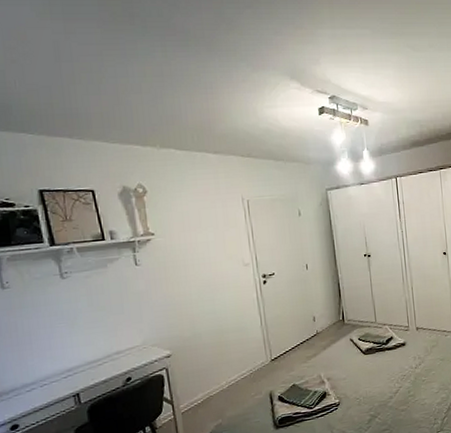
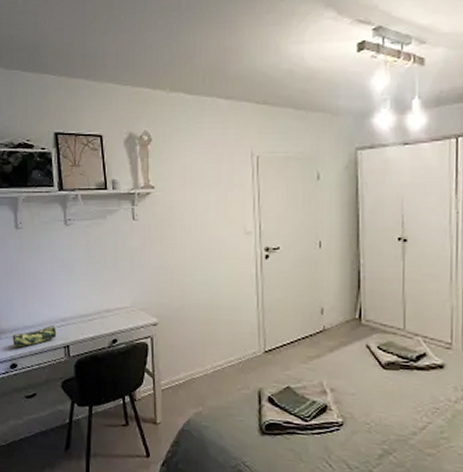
pencil case: none [9,378,64,408] -> present [12,325,57,348]

